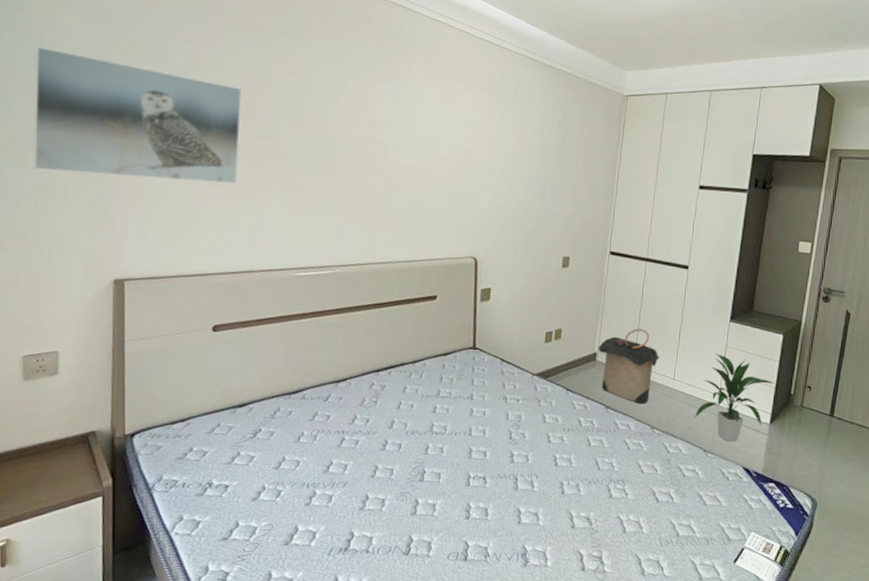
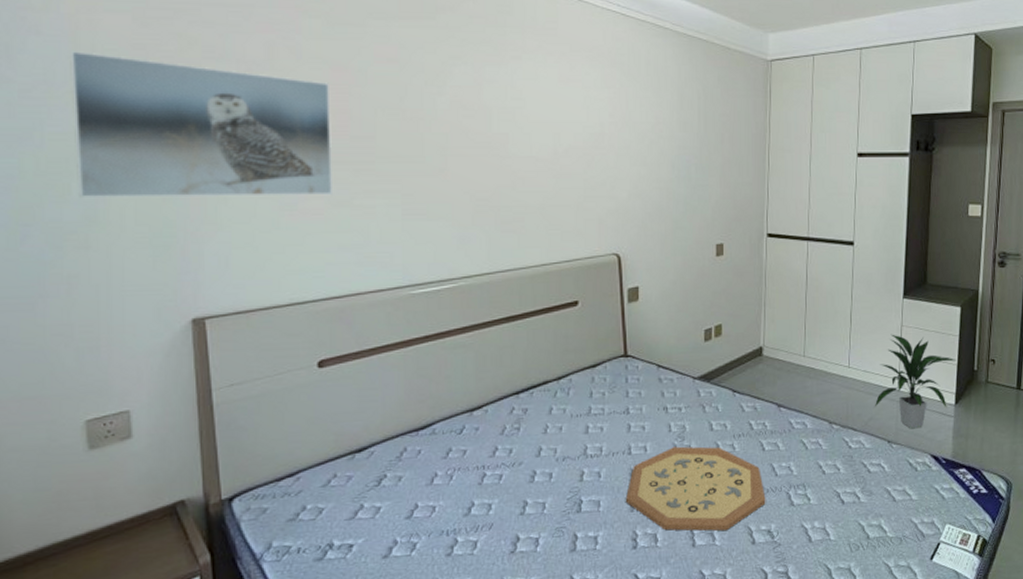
decorative tray: none [463,433,588,514] -> present [626,446,766,531]
laundry hamper: present [598,329,659,405] -> none [763,316,831,399]

